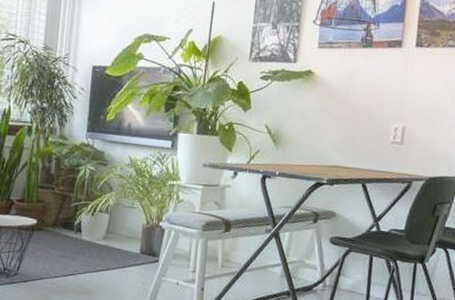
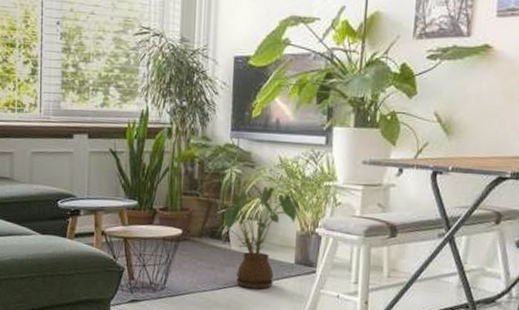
house plant: none [68,183,147,276] -> present [215,186,301,289]

